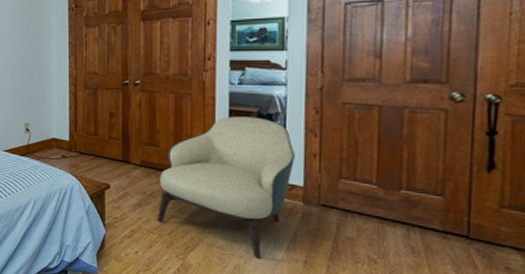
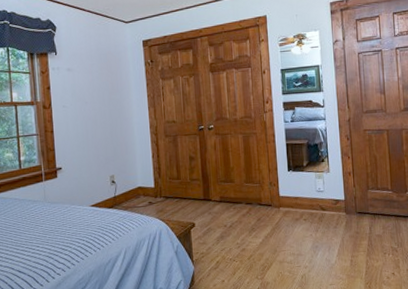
armchair: present [157,116,295,258] -> none [237,147,337,265]

